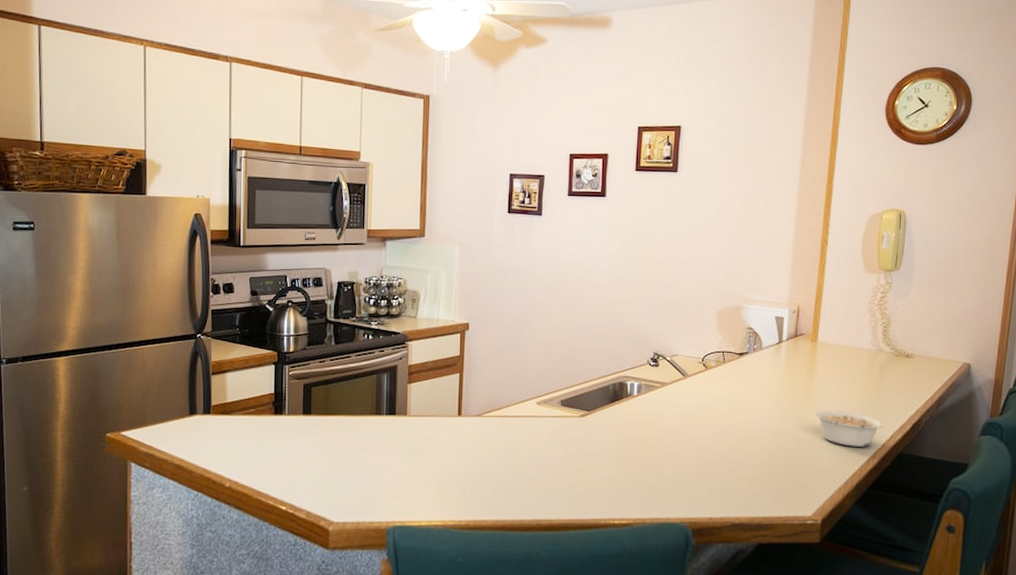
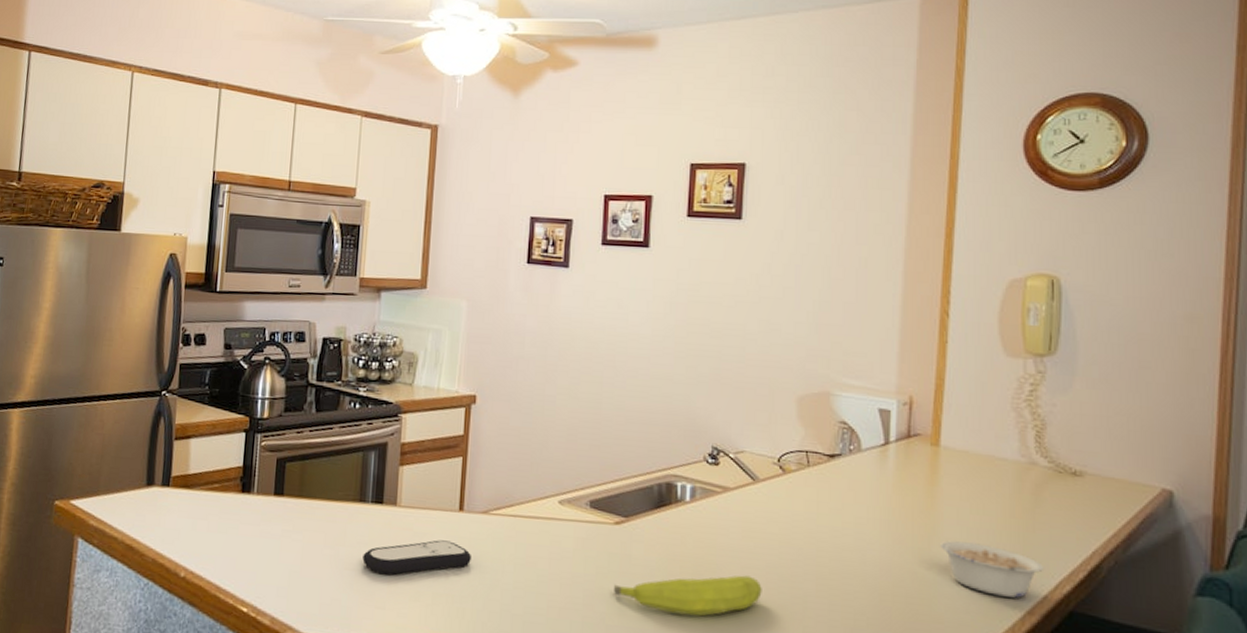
remote control: none [381,440,469,471] -> present [362,540,471,575]
fruit: none [580,447,689,480] -> present [614,575,762,617]

